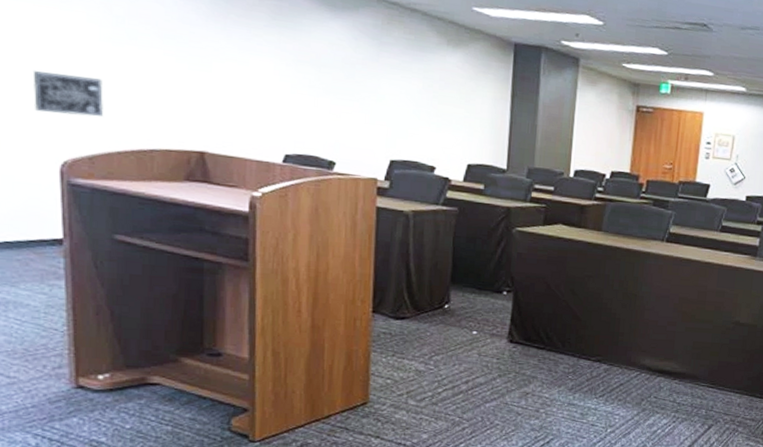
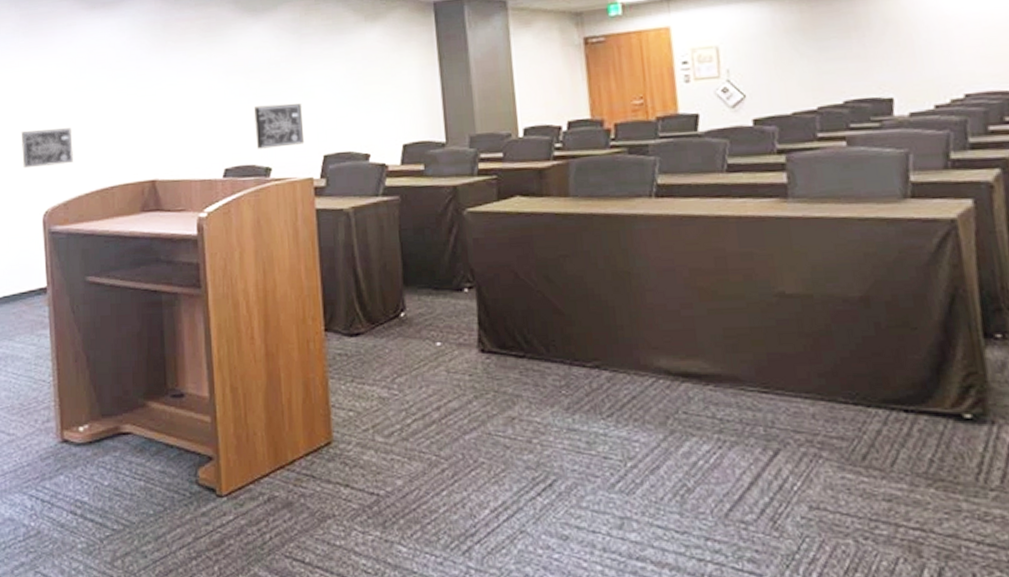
wall art: none [322,101,373,146] -> present [254,103,305,149]

